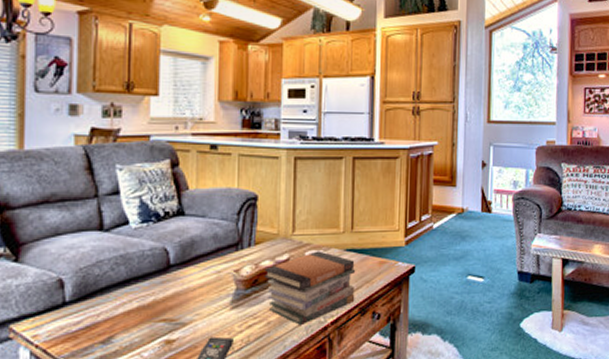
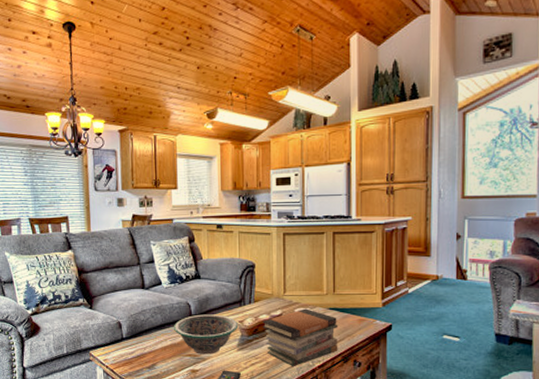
decorative bowl: none [144,262,233,318] -> present [174,314,239,354]

